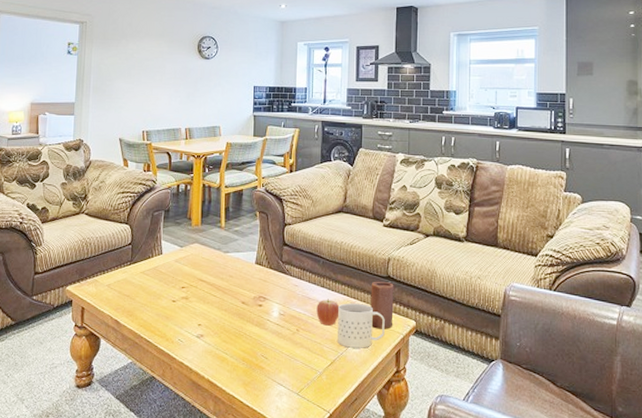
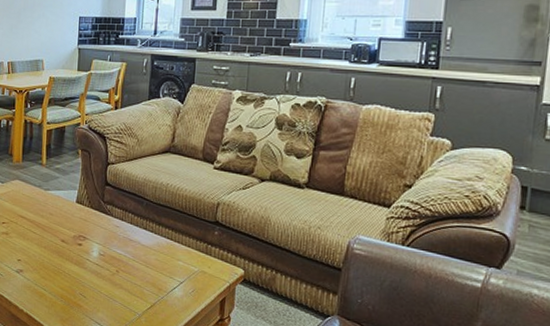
fruit: present [316,299,340,326] -> none [137,241,162,269]
mug: present [337,303,385,348] -> none [158,247,210,294]
candle: present [370,281,394,330] -> none [195,226,223,277]

